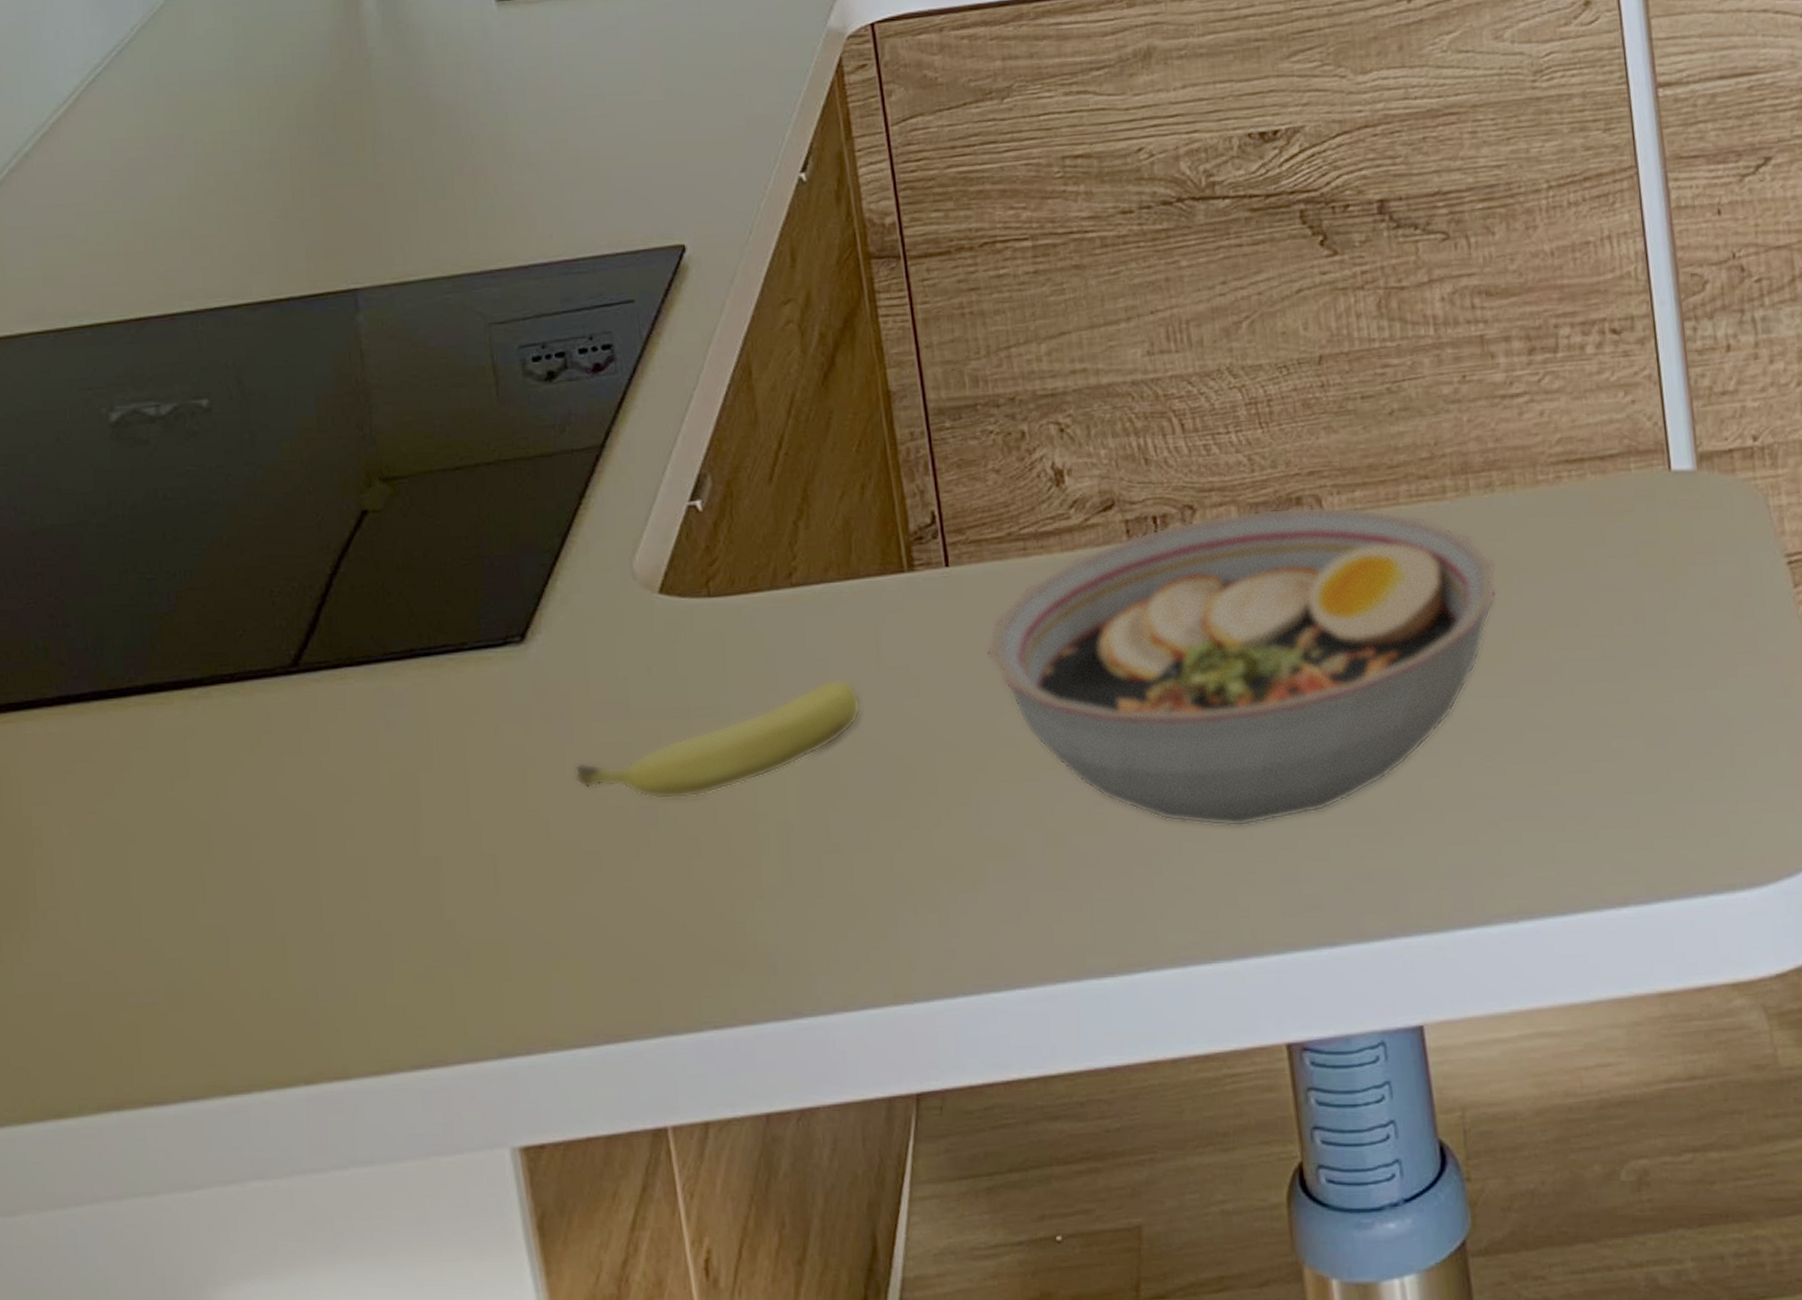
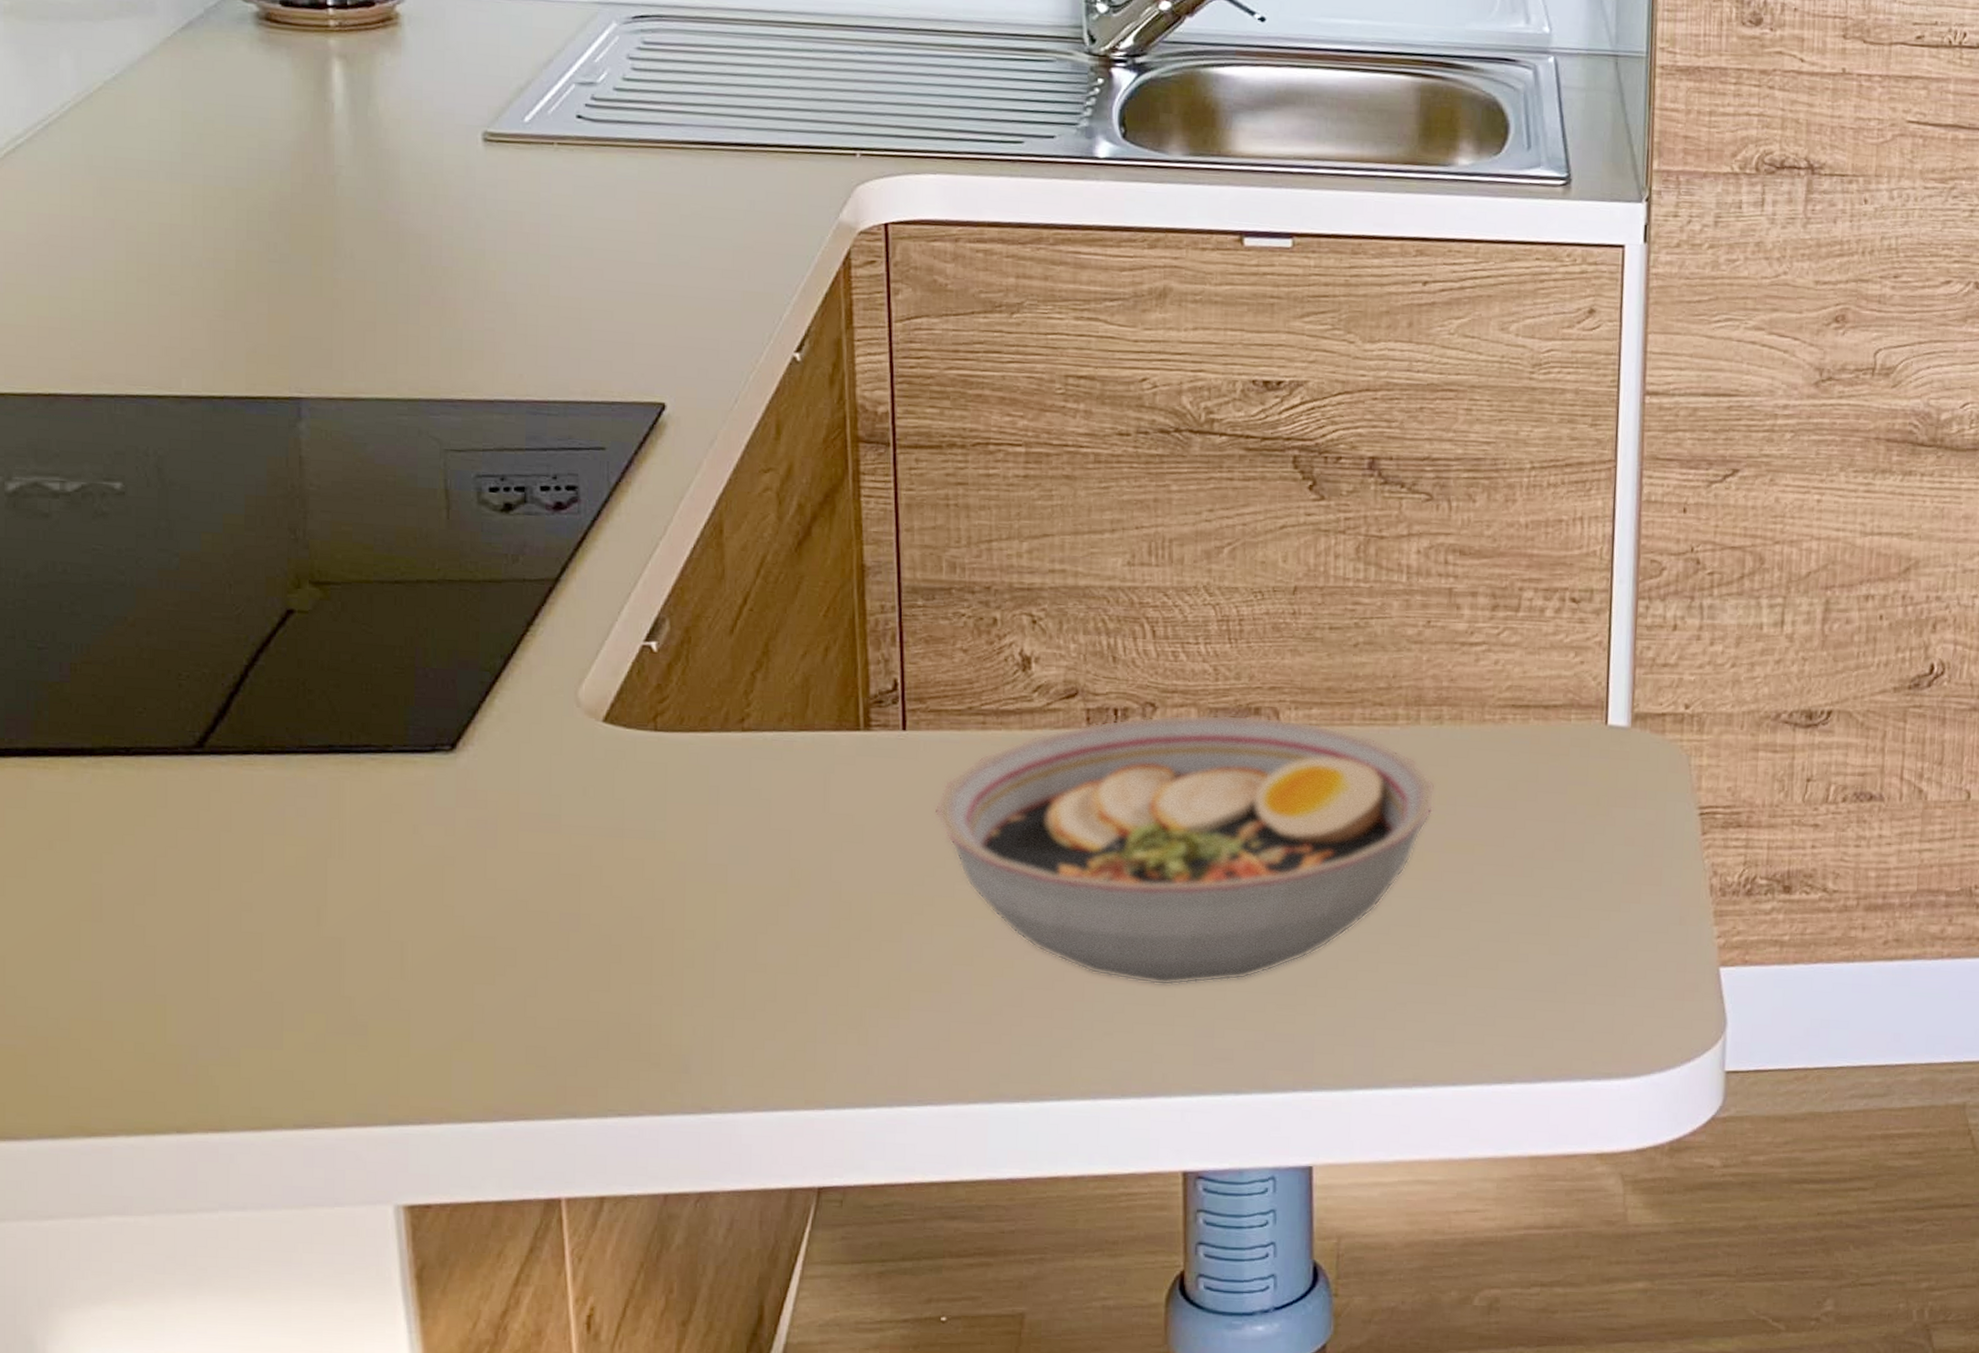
fruit: present [574,679,861,800] -> none [495,818,802,910]

